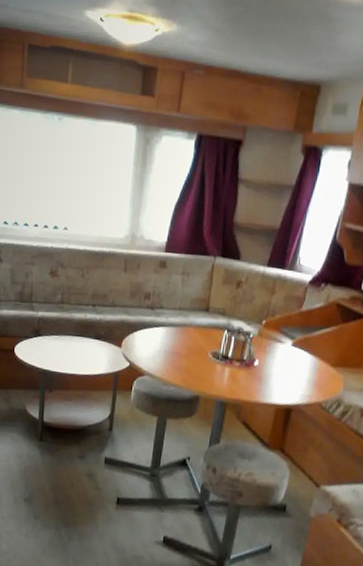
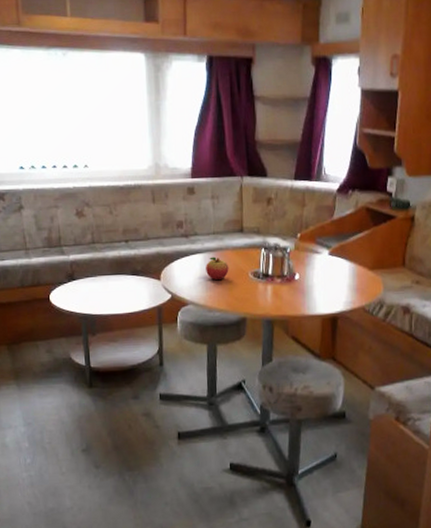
fruit: none [166,331,190,355] -> present [206,256,229,280]

